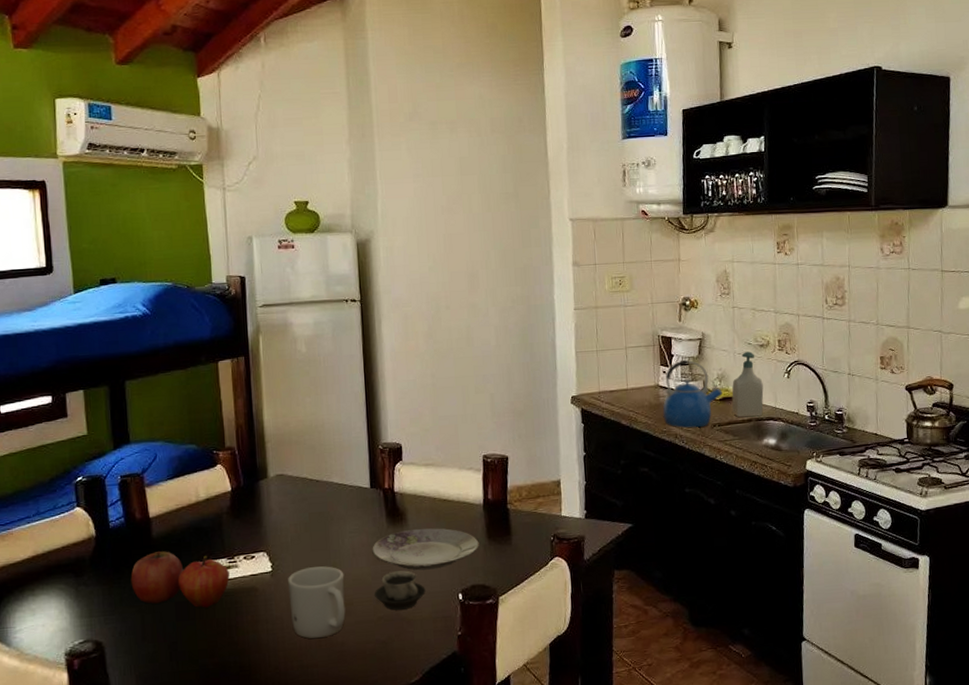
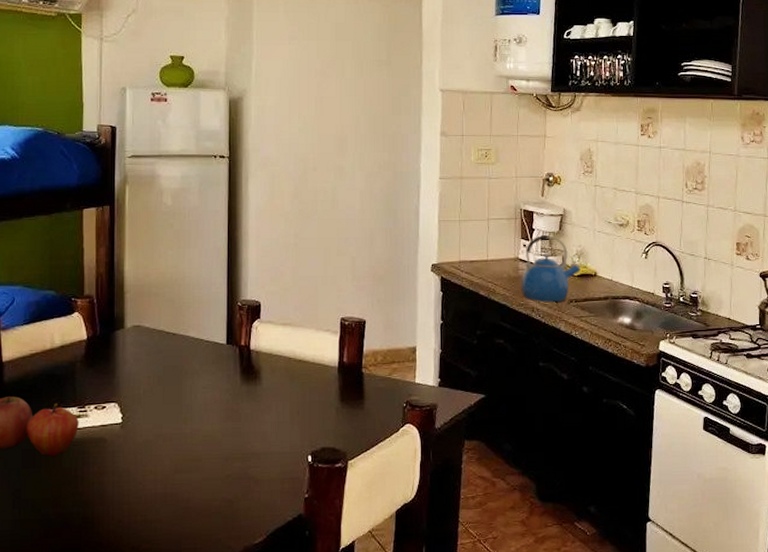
mug: present [288,566,346,639] -> none [137,420,195,494]
plate: present [372,527,479,571] -> none [224,387,332,430]
cup: present [374,570,426,610] -> none [223,429,275,469]
soap bottle: present [731,351,764,418] -> none [589,230,621,295]

